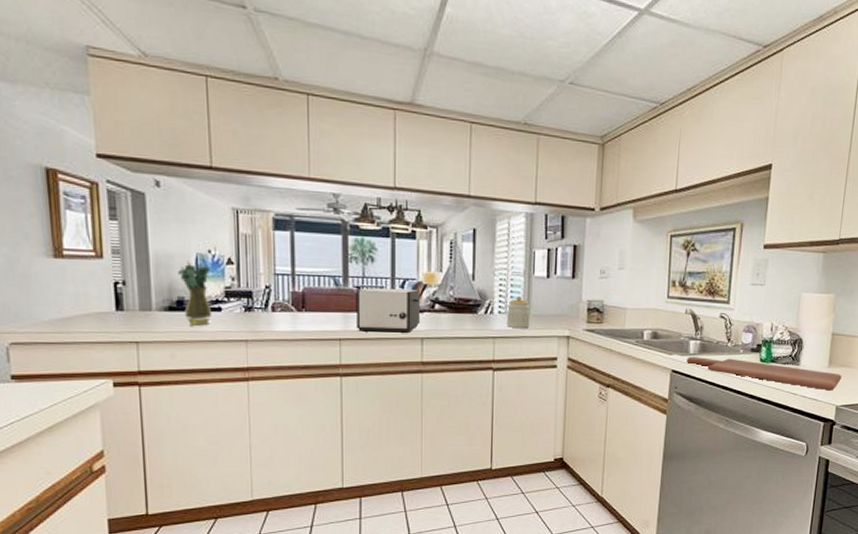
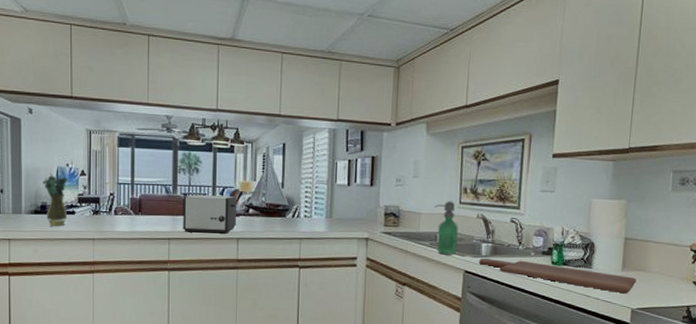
jar: present [507,295,530,328] -> none [312,201,333,230]
soap dispenser: none [640,295,666,354] -> present [434,201,458,255]

